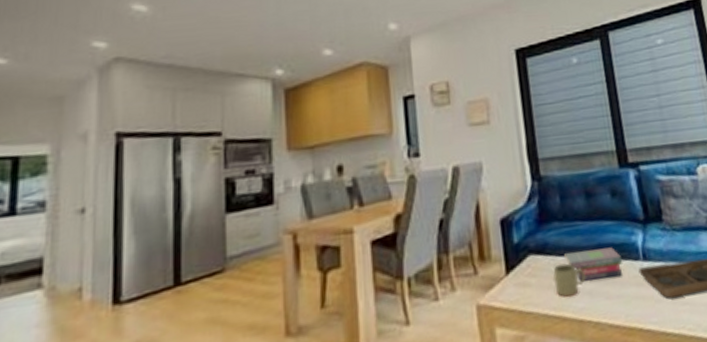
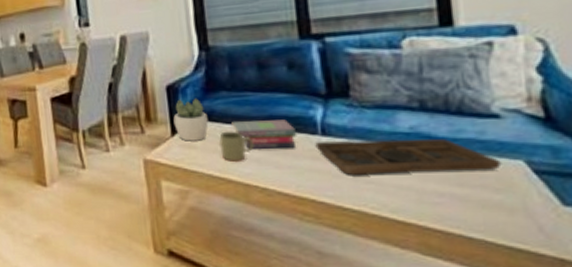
succulent plant: none [507,231,543,280] -> present [173,98,209,142]

